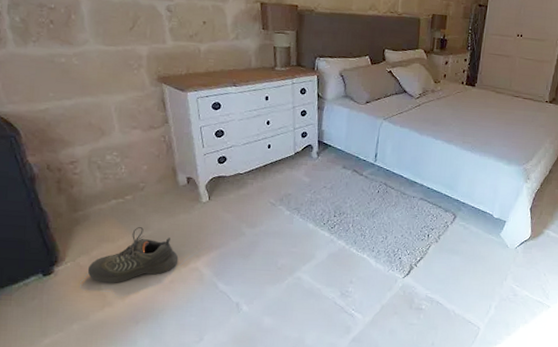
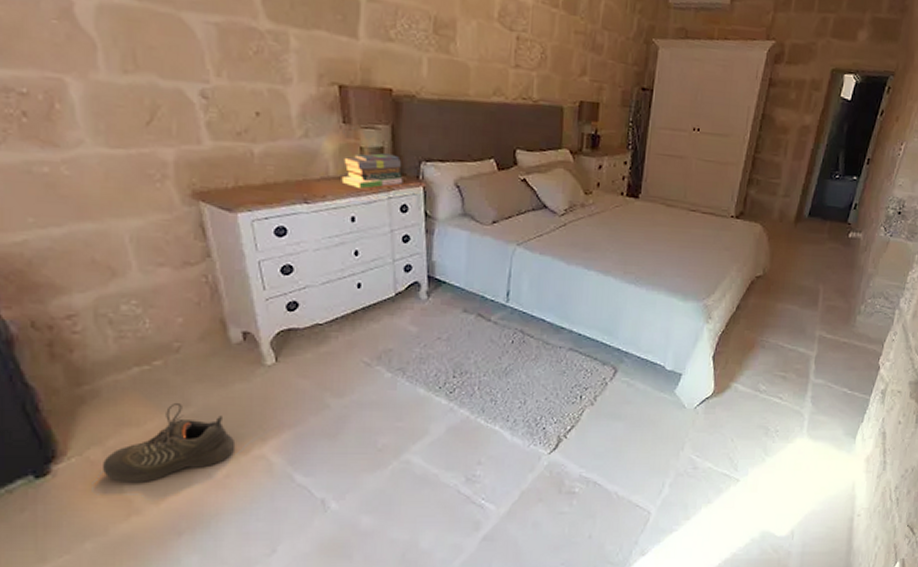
books: none [260,51,303,76] -> present [341,153,403,189]

